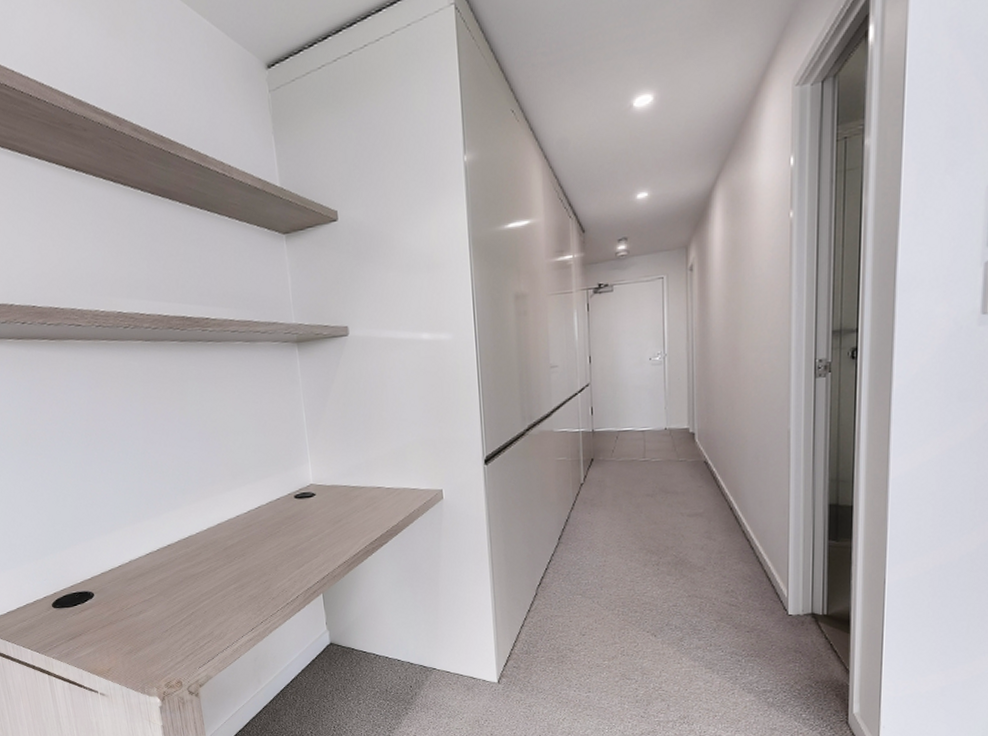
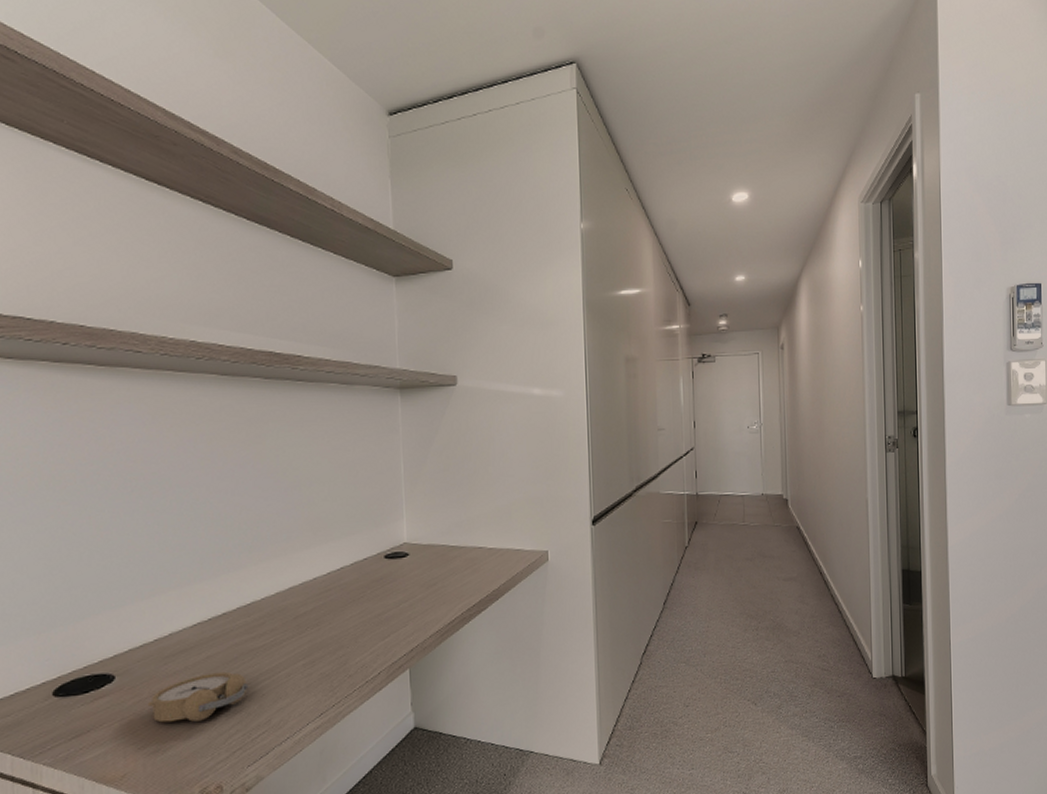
alarm clock: none [119,592,194,631] -> present [147,671,249,723]

